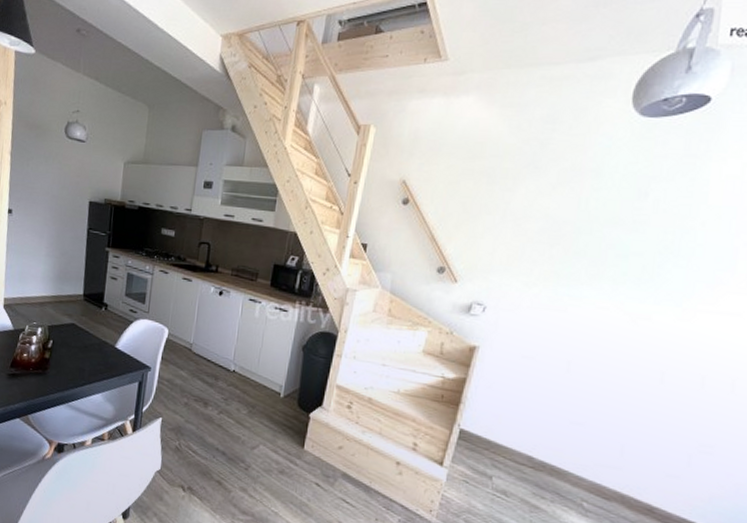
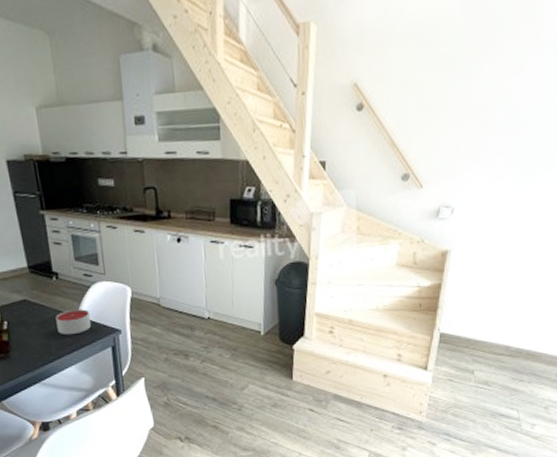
candle: none [94,340,126,364] -> present [55,309,91,336]

